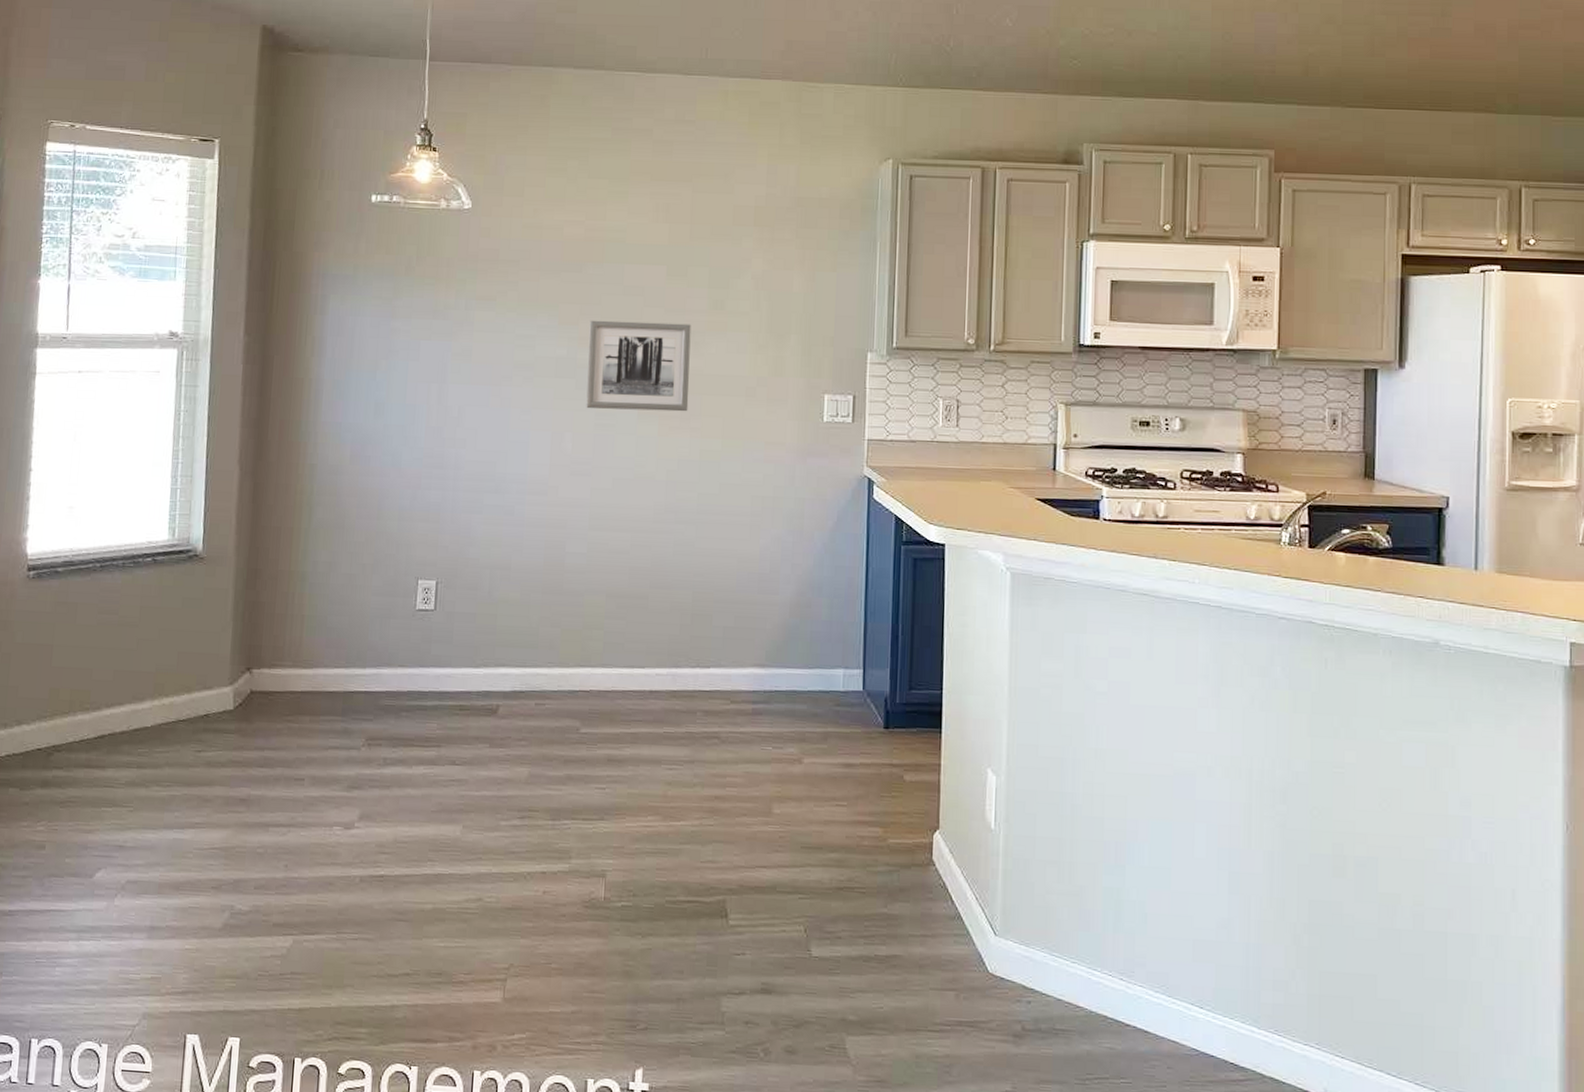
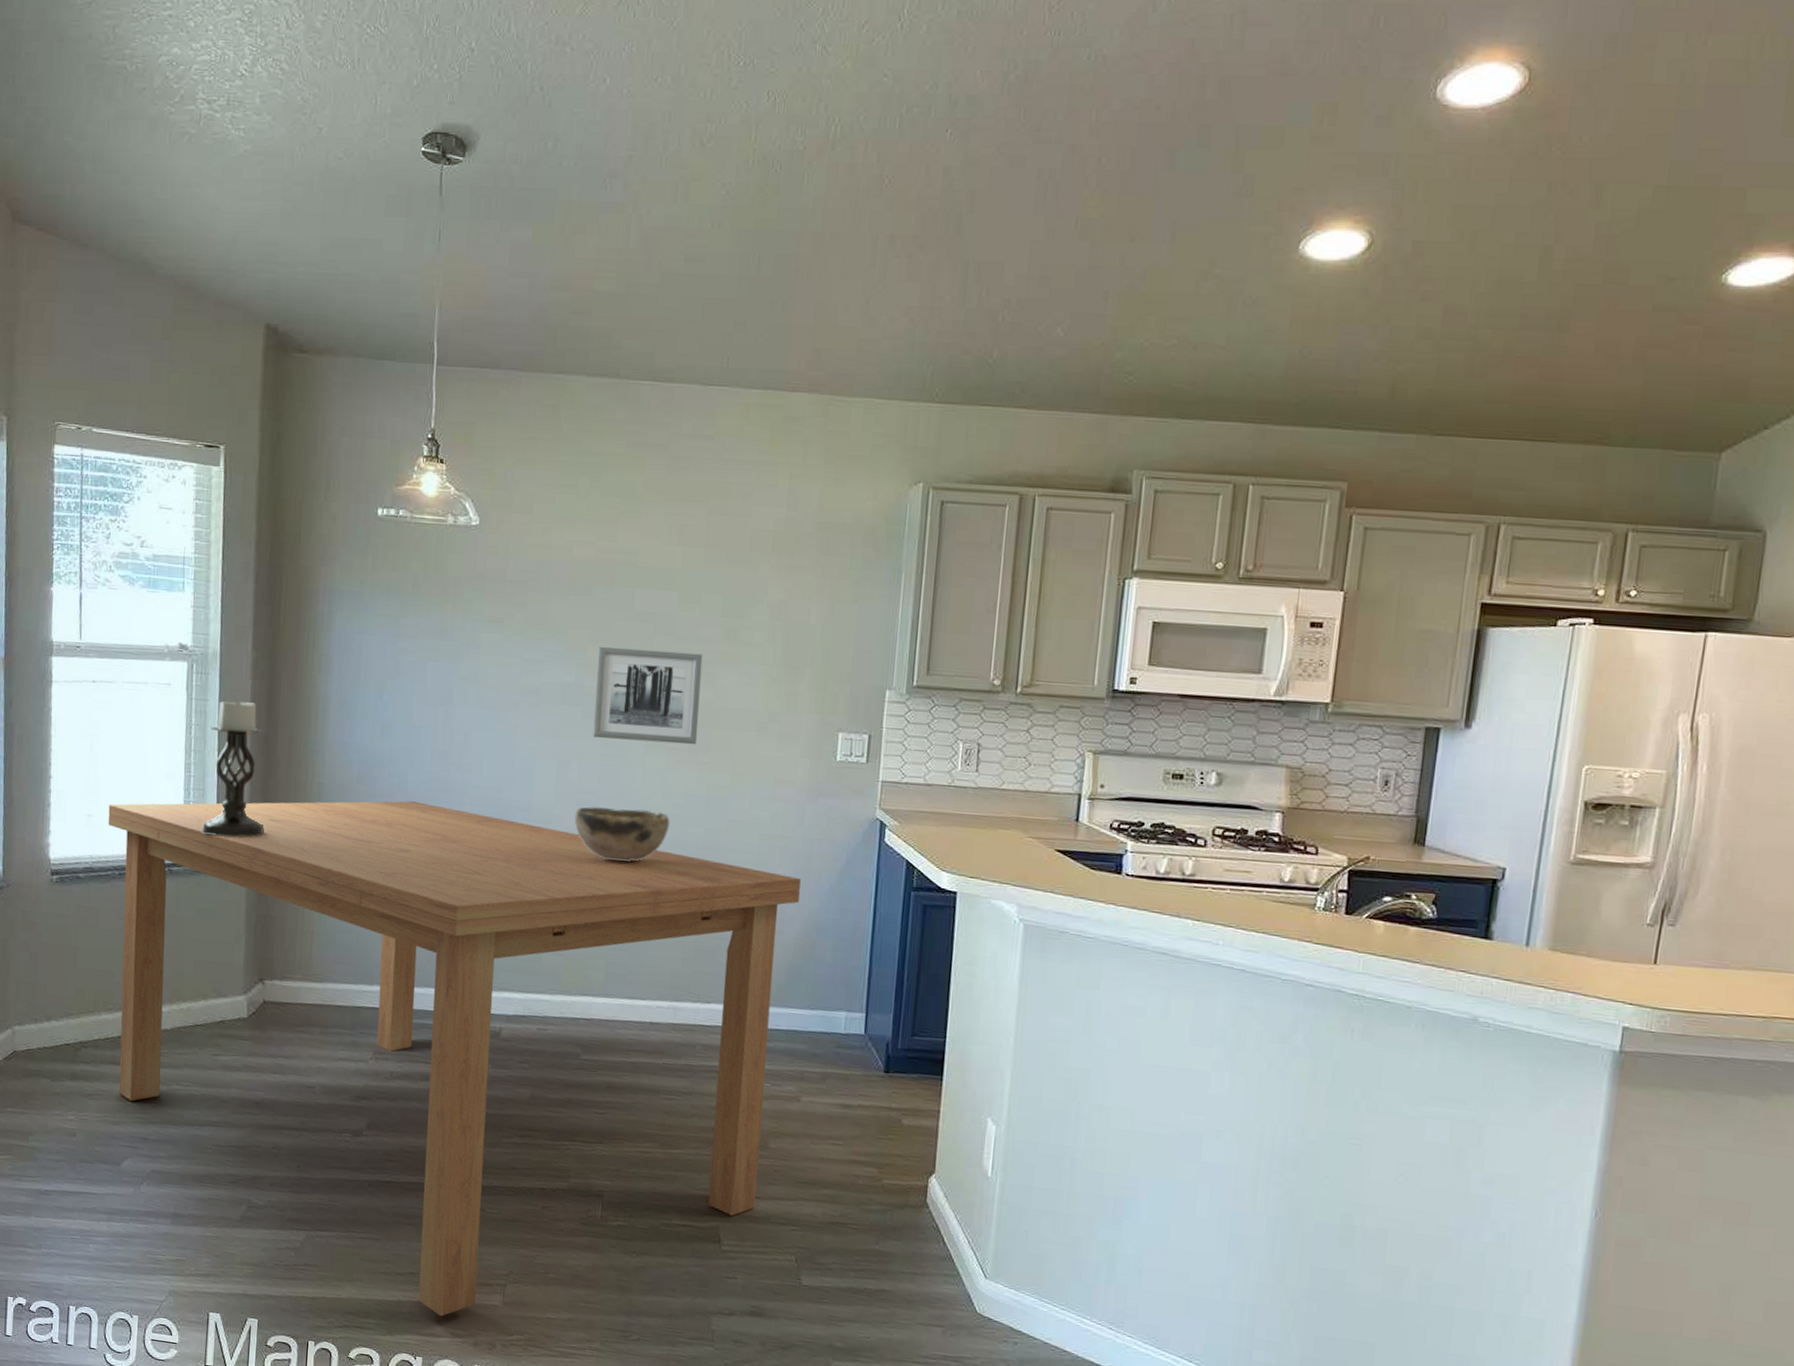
dining table: none [90,478,794,1019] -> present [108,801,801,1316]
candle holder: none [189,382,255,523] -> present [202,697,265,838]
decorative bowl: none [569,476,664,530] -> present [574,807,670,862]

